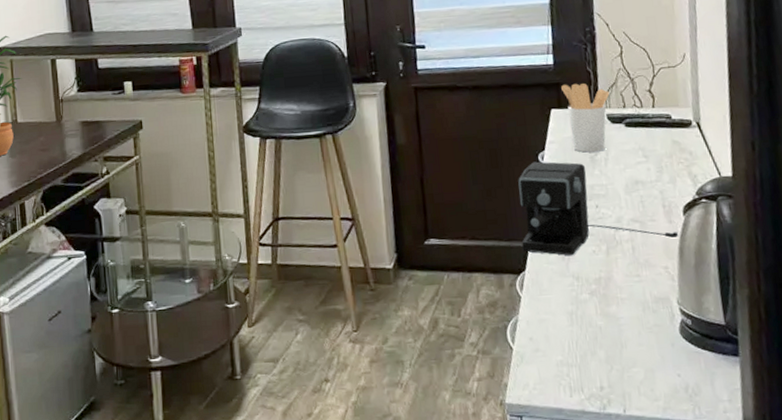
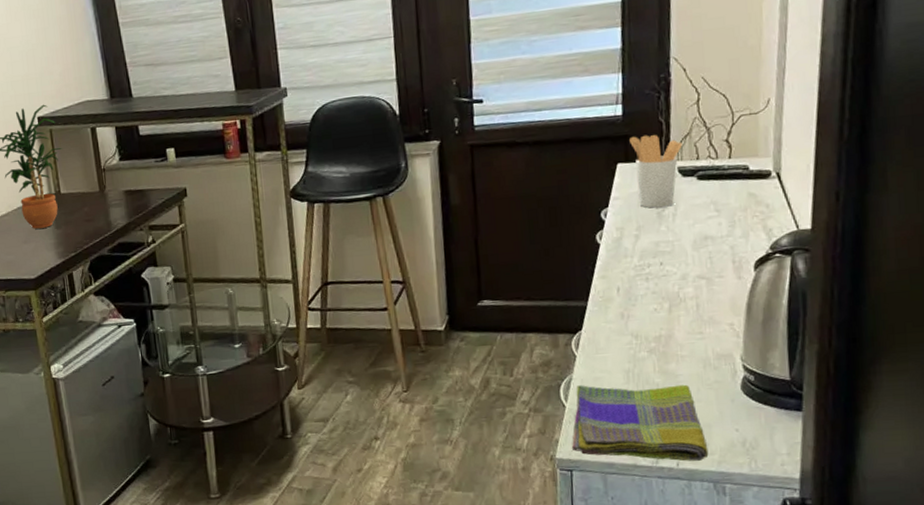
coffee maker: present [518,161,679,255] -> none [578,218,748,314]
dish towel: none [520,327,654,408] -> present [571,384,709,461]

